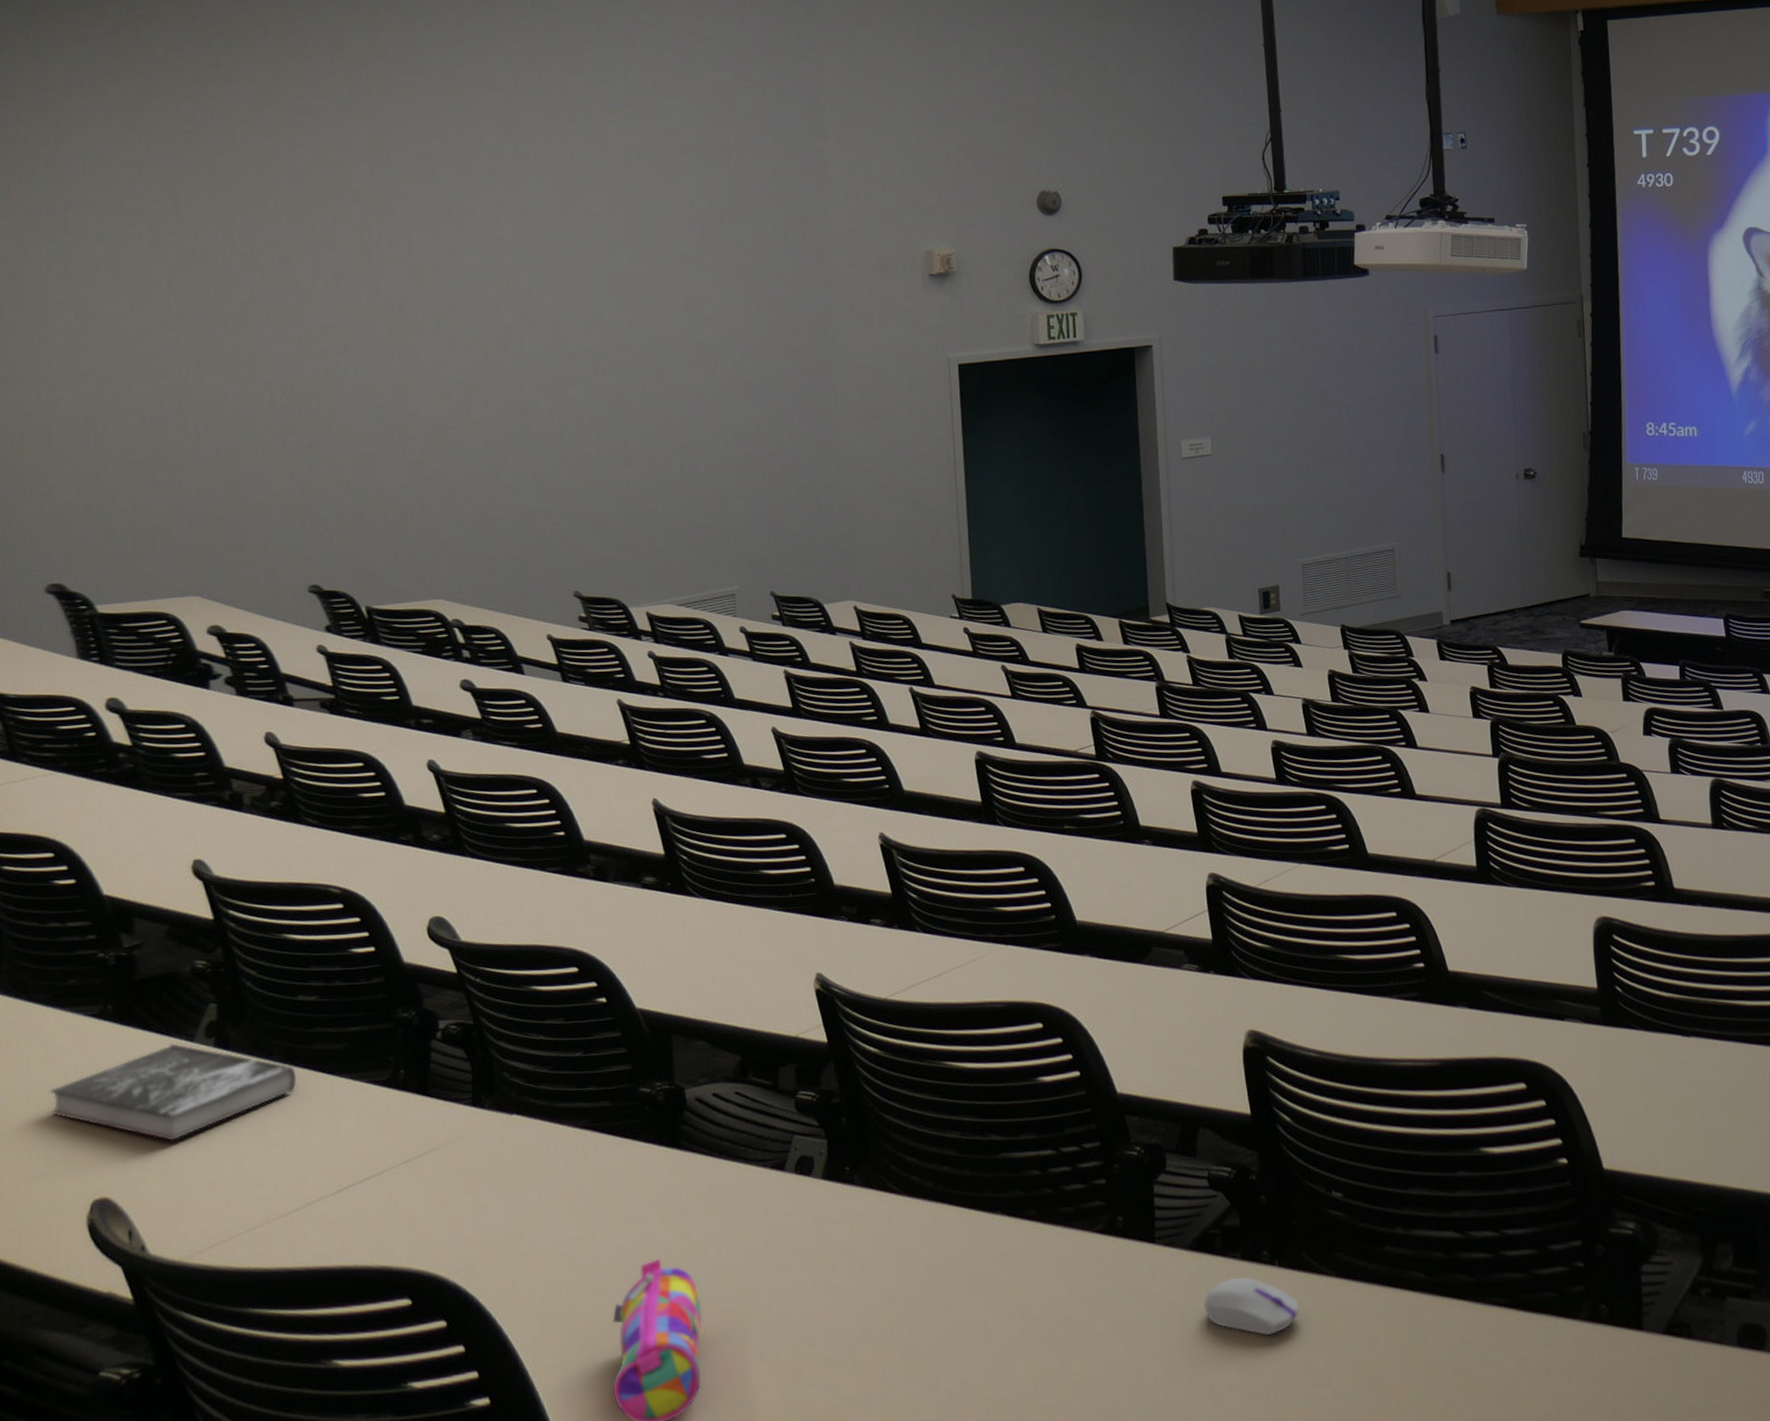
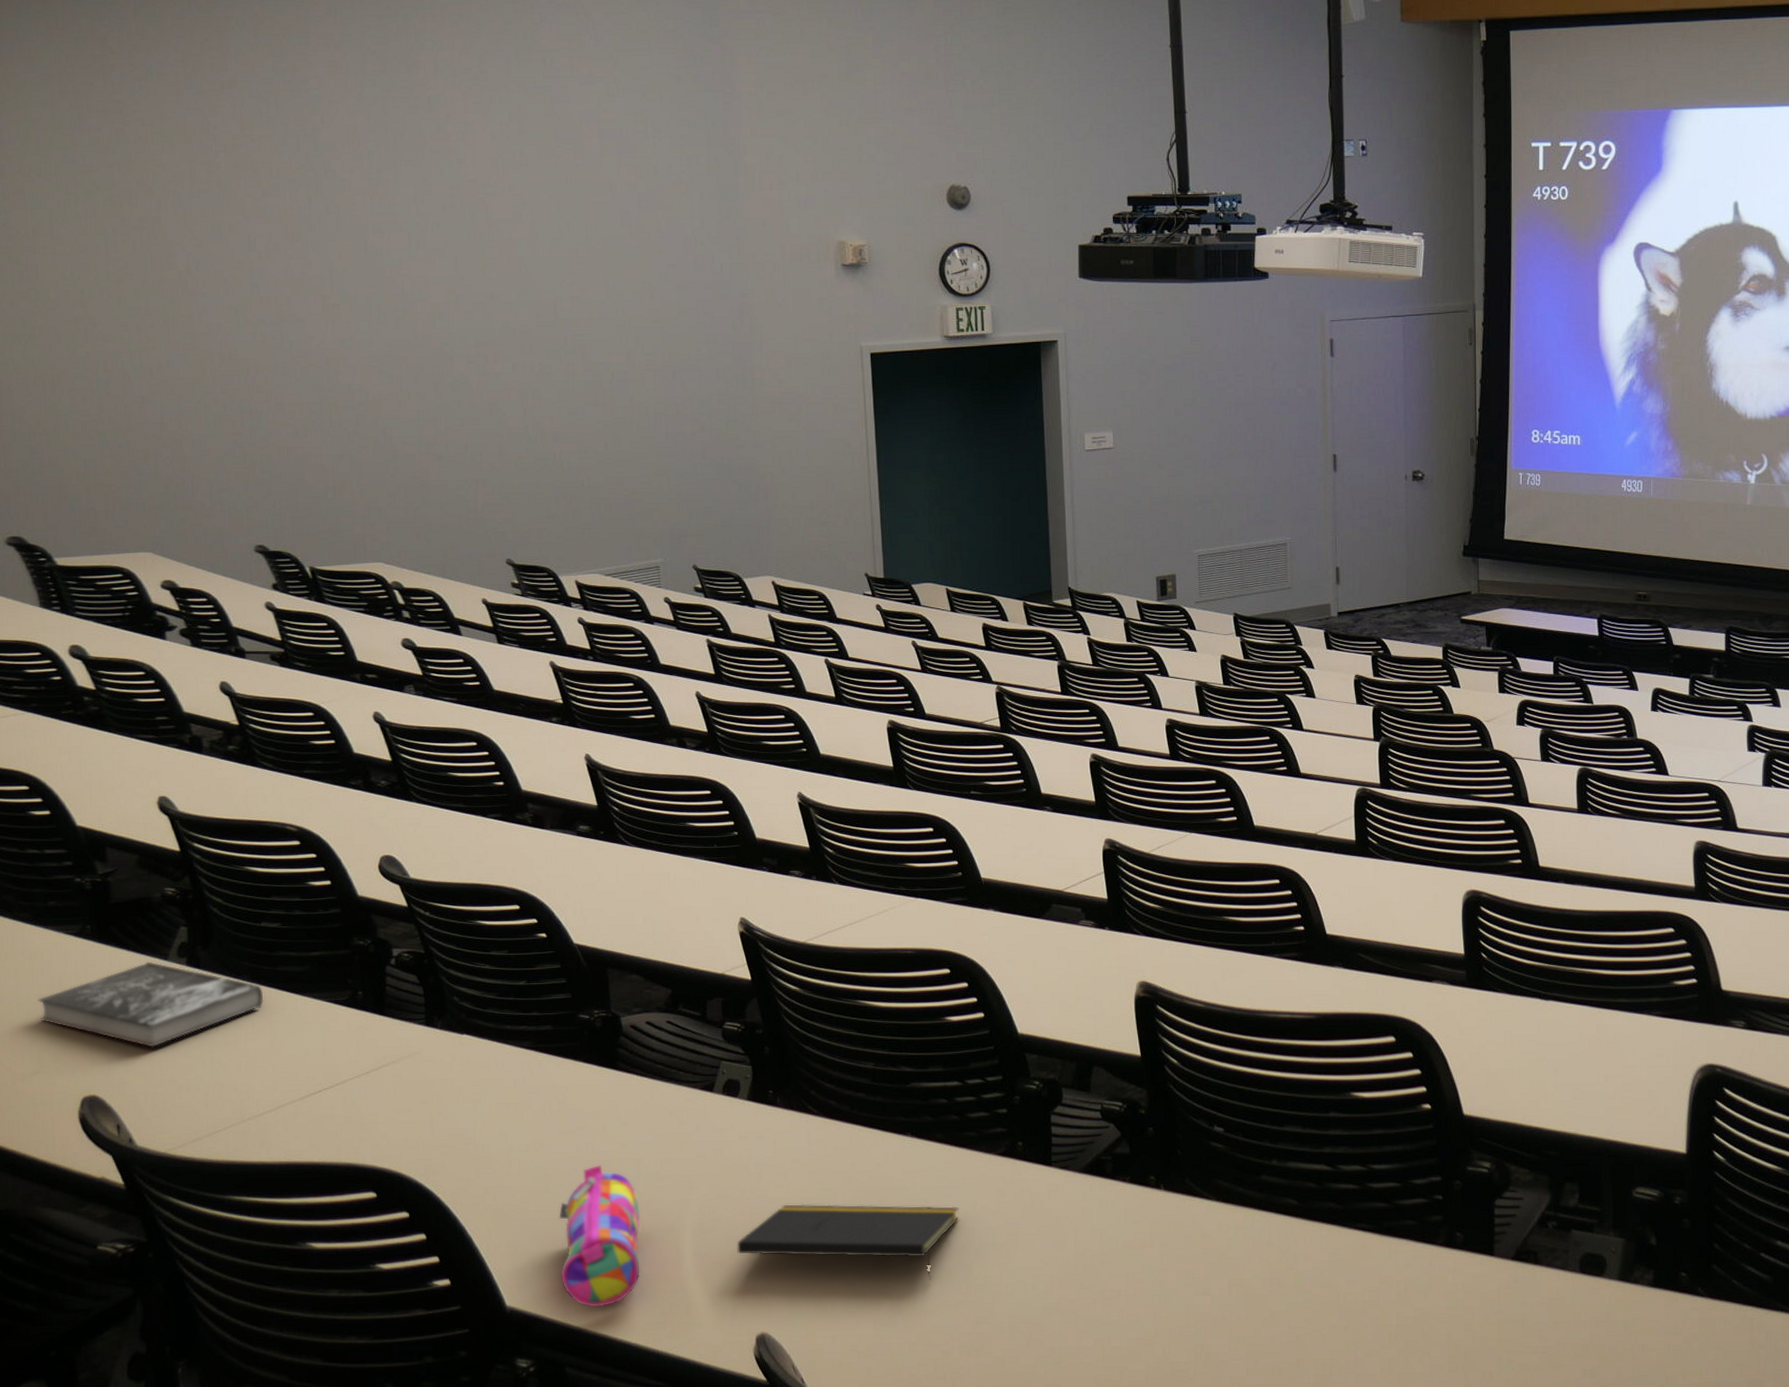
notepad: none [808,1293,1054,1381] -> present [737,1204,959,1281]
computer mouse: present [1203,1276,1299,1336] -> none [1095,1198,1182,1250]

